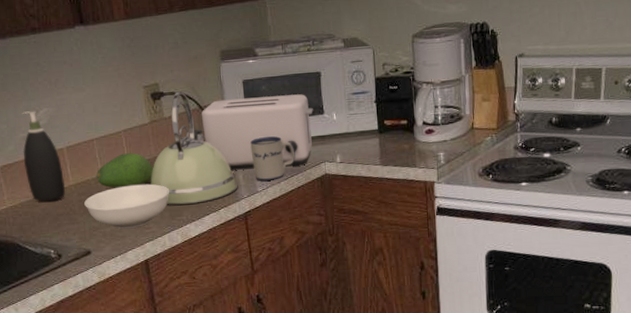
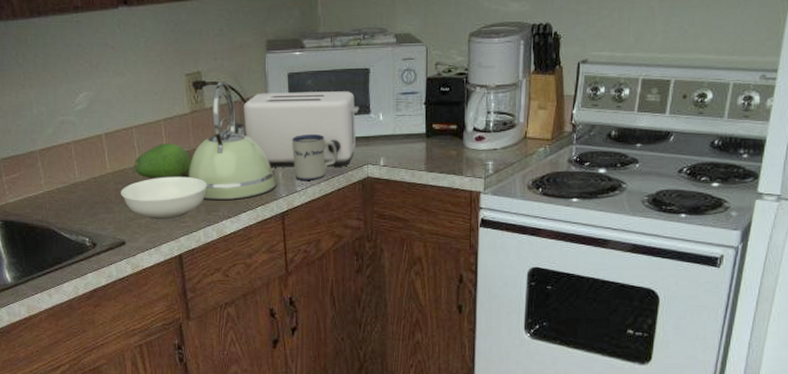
soap dispenser: present [22,111,65,202] -> none [61,94,102,188]

